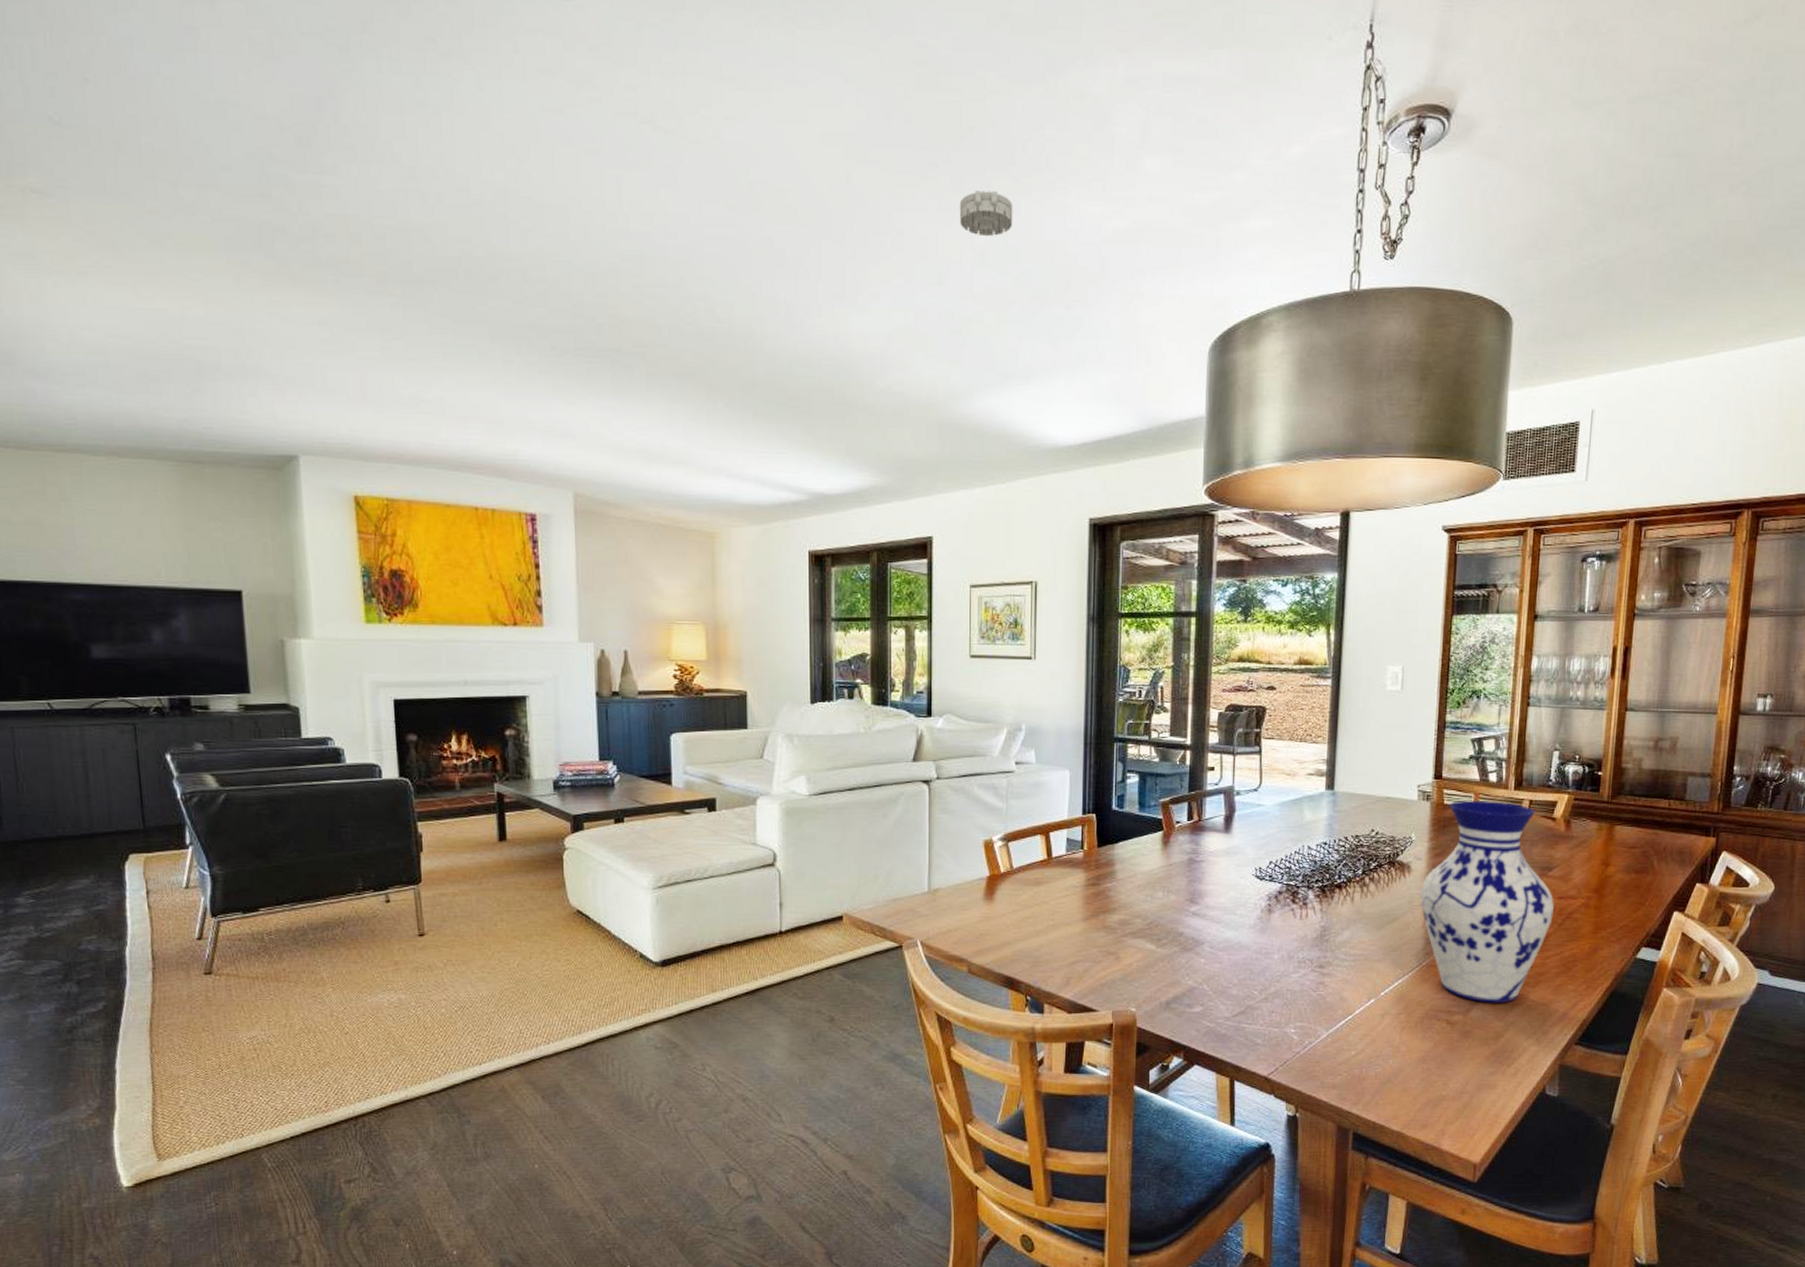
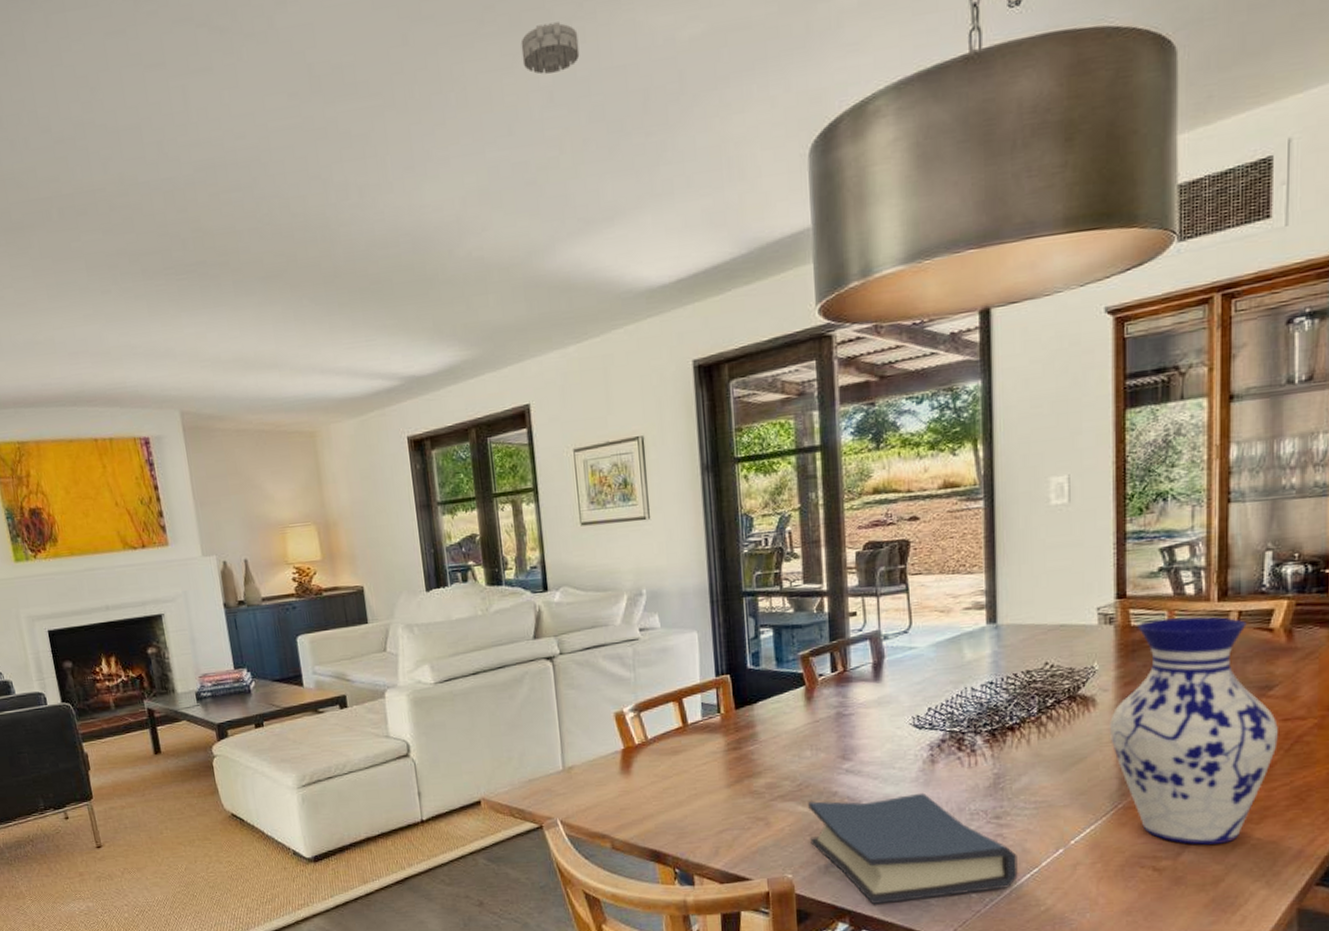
hardback book: none [1155,939,1335,1040] -> present [808,792,1018,904]

